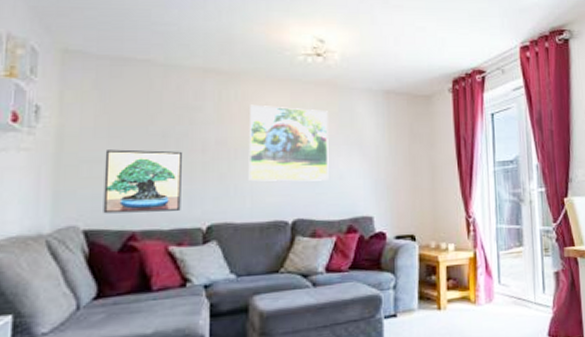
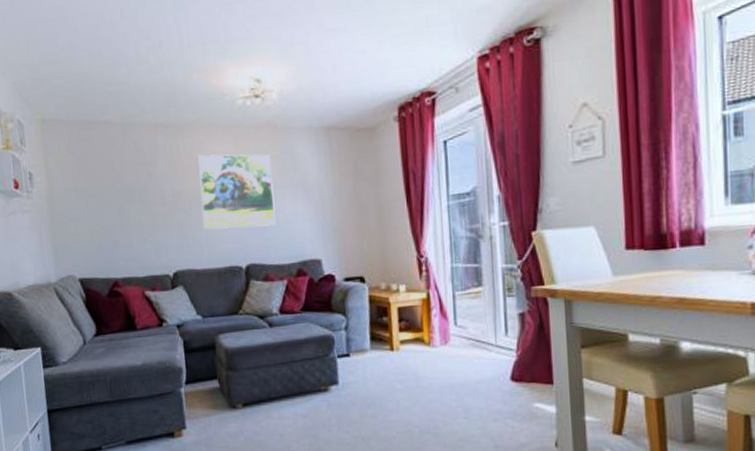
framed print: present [103,149,182,214] -> none [85,205,151,264]

